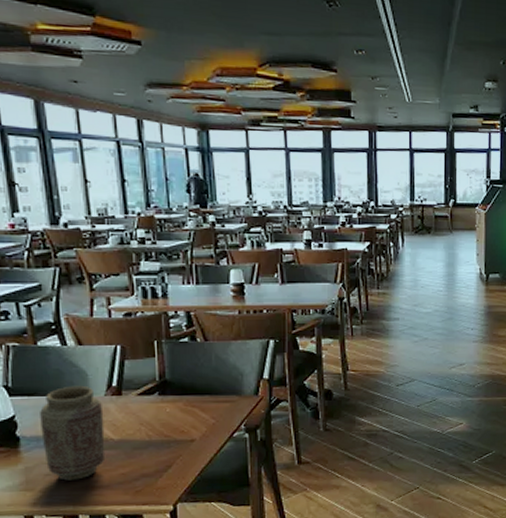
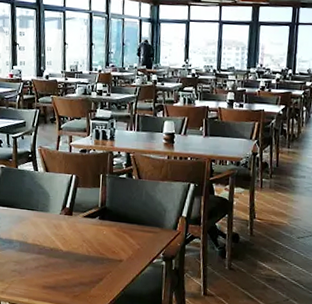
vase: present [40,385,106,481] -> none [13,203,58,279]

